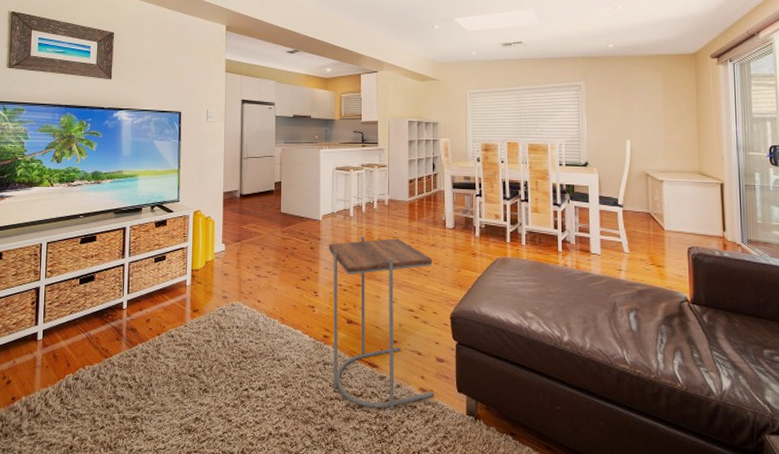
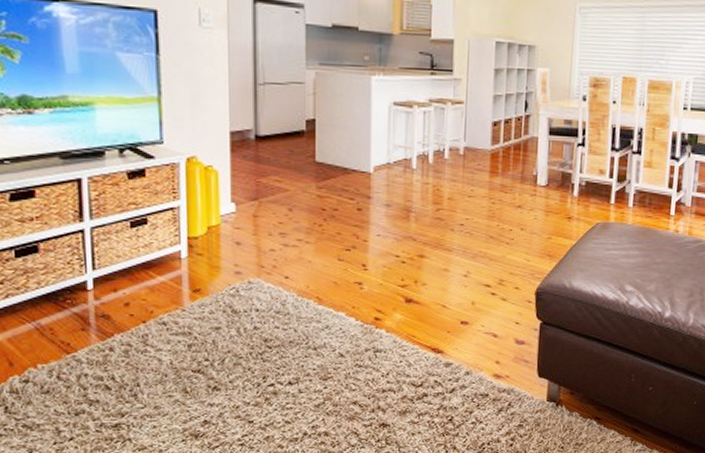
side table: present [328,236,434,410] -> none [381,195,518,400]

